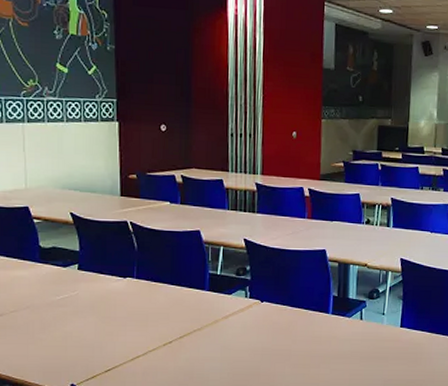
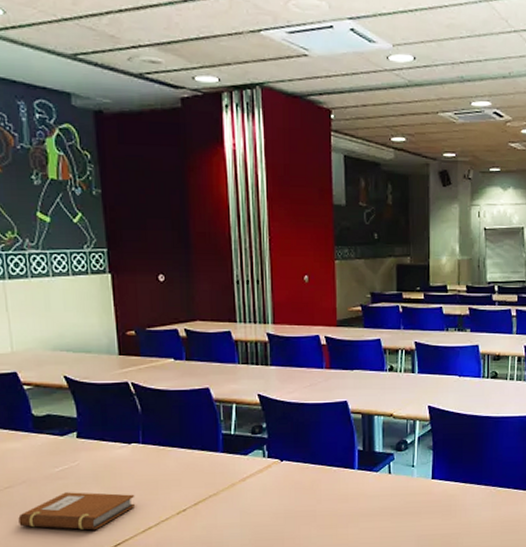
notebook: none [21,319,127,356] -> present [18,492,136,530]

